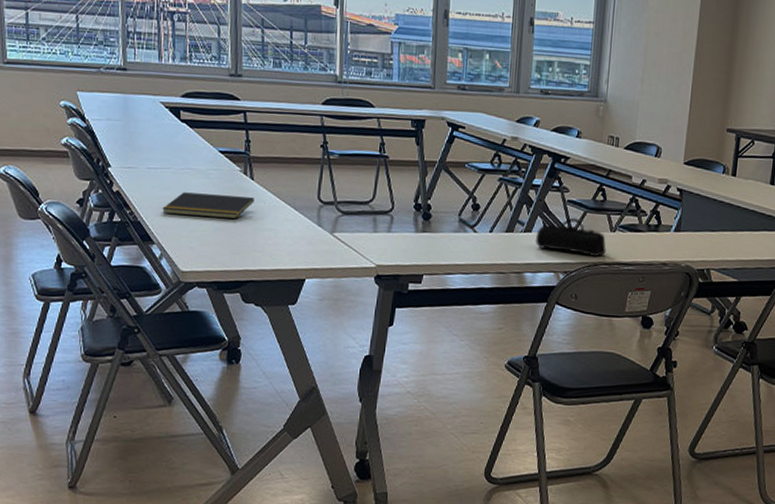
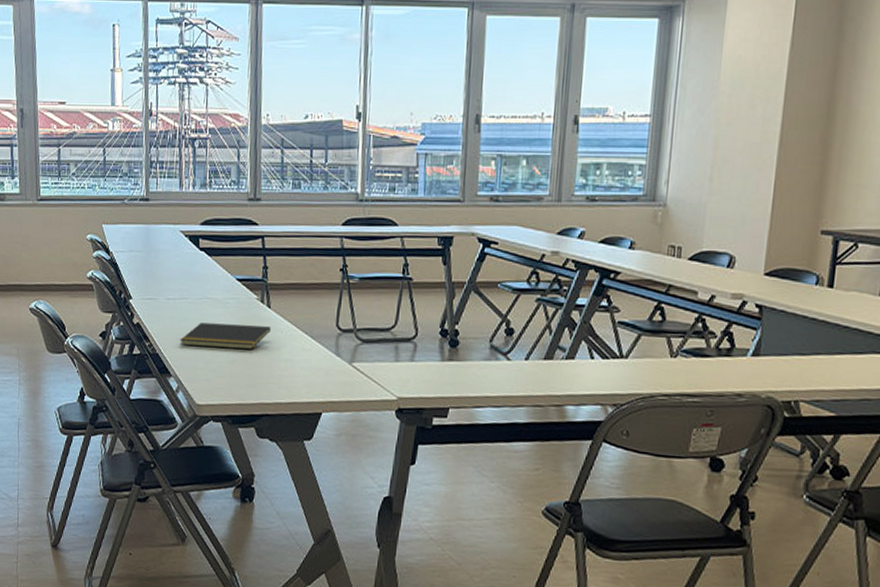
pencil case: present [535,217,606,256] -> none [578,341,665,386]

